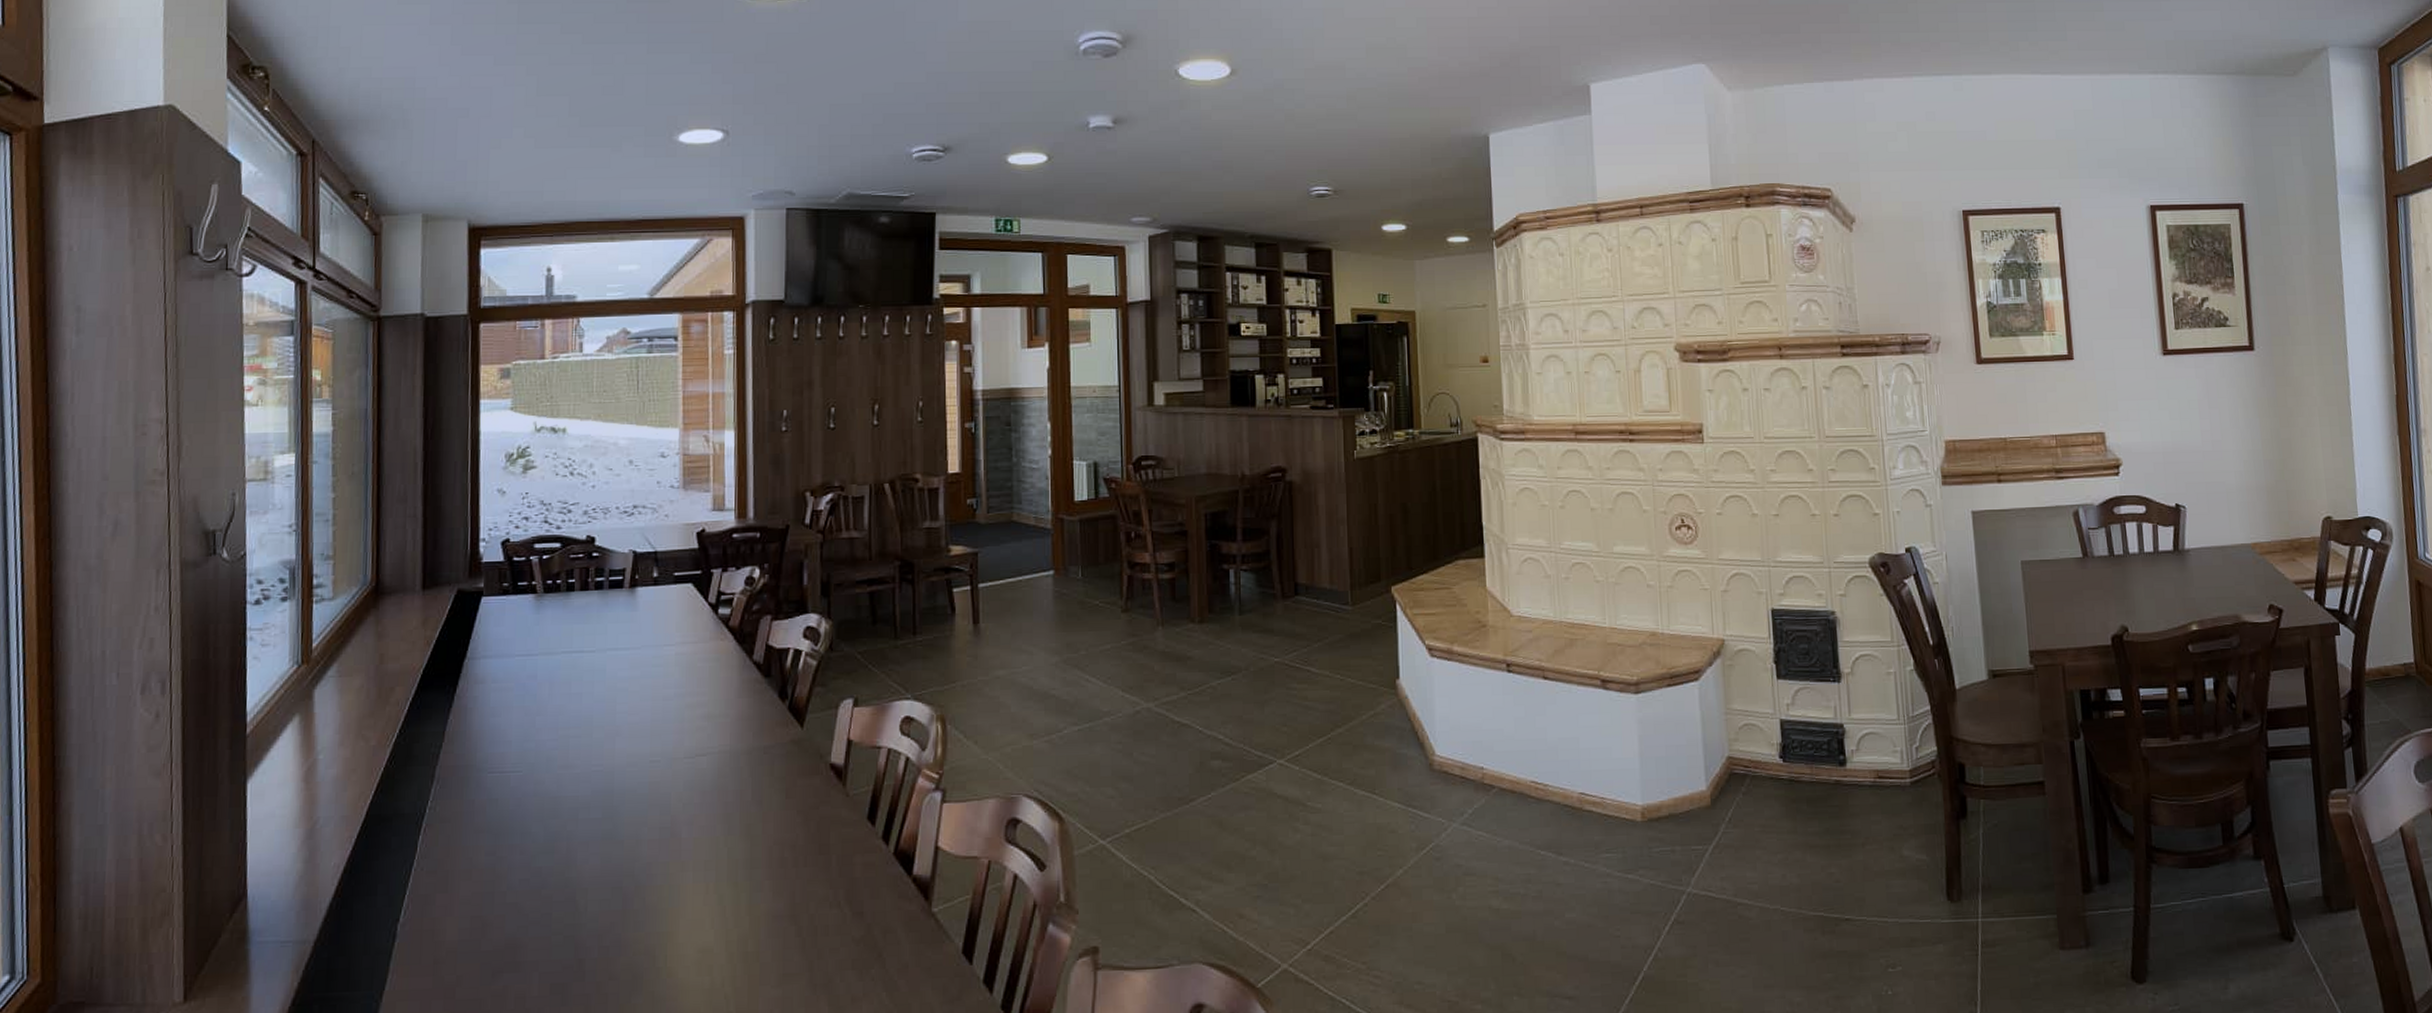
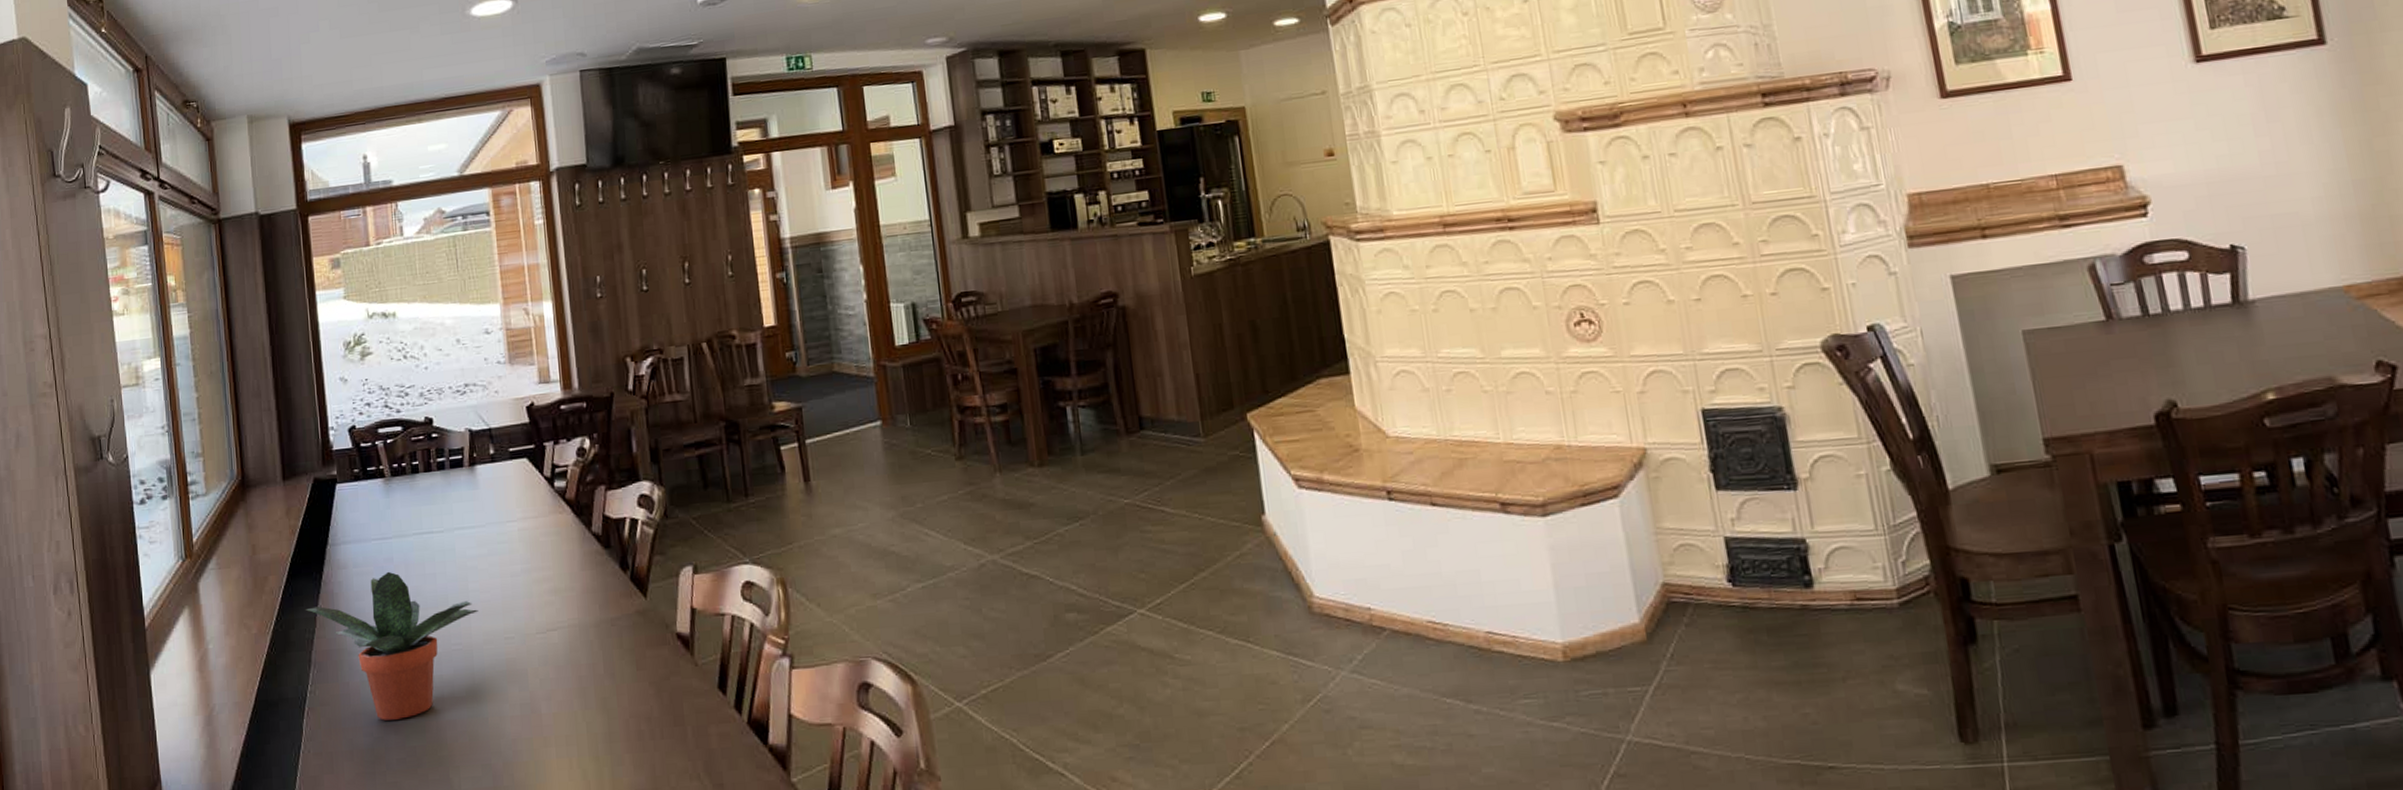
potted plant: none [433,688,624,840] -> present [305,571,478,721]

